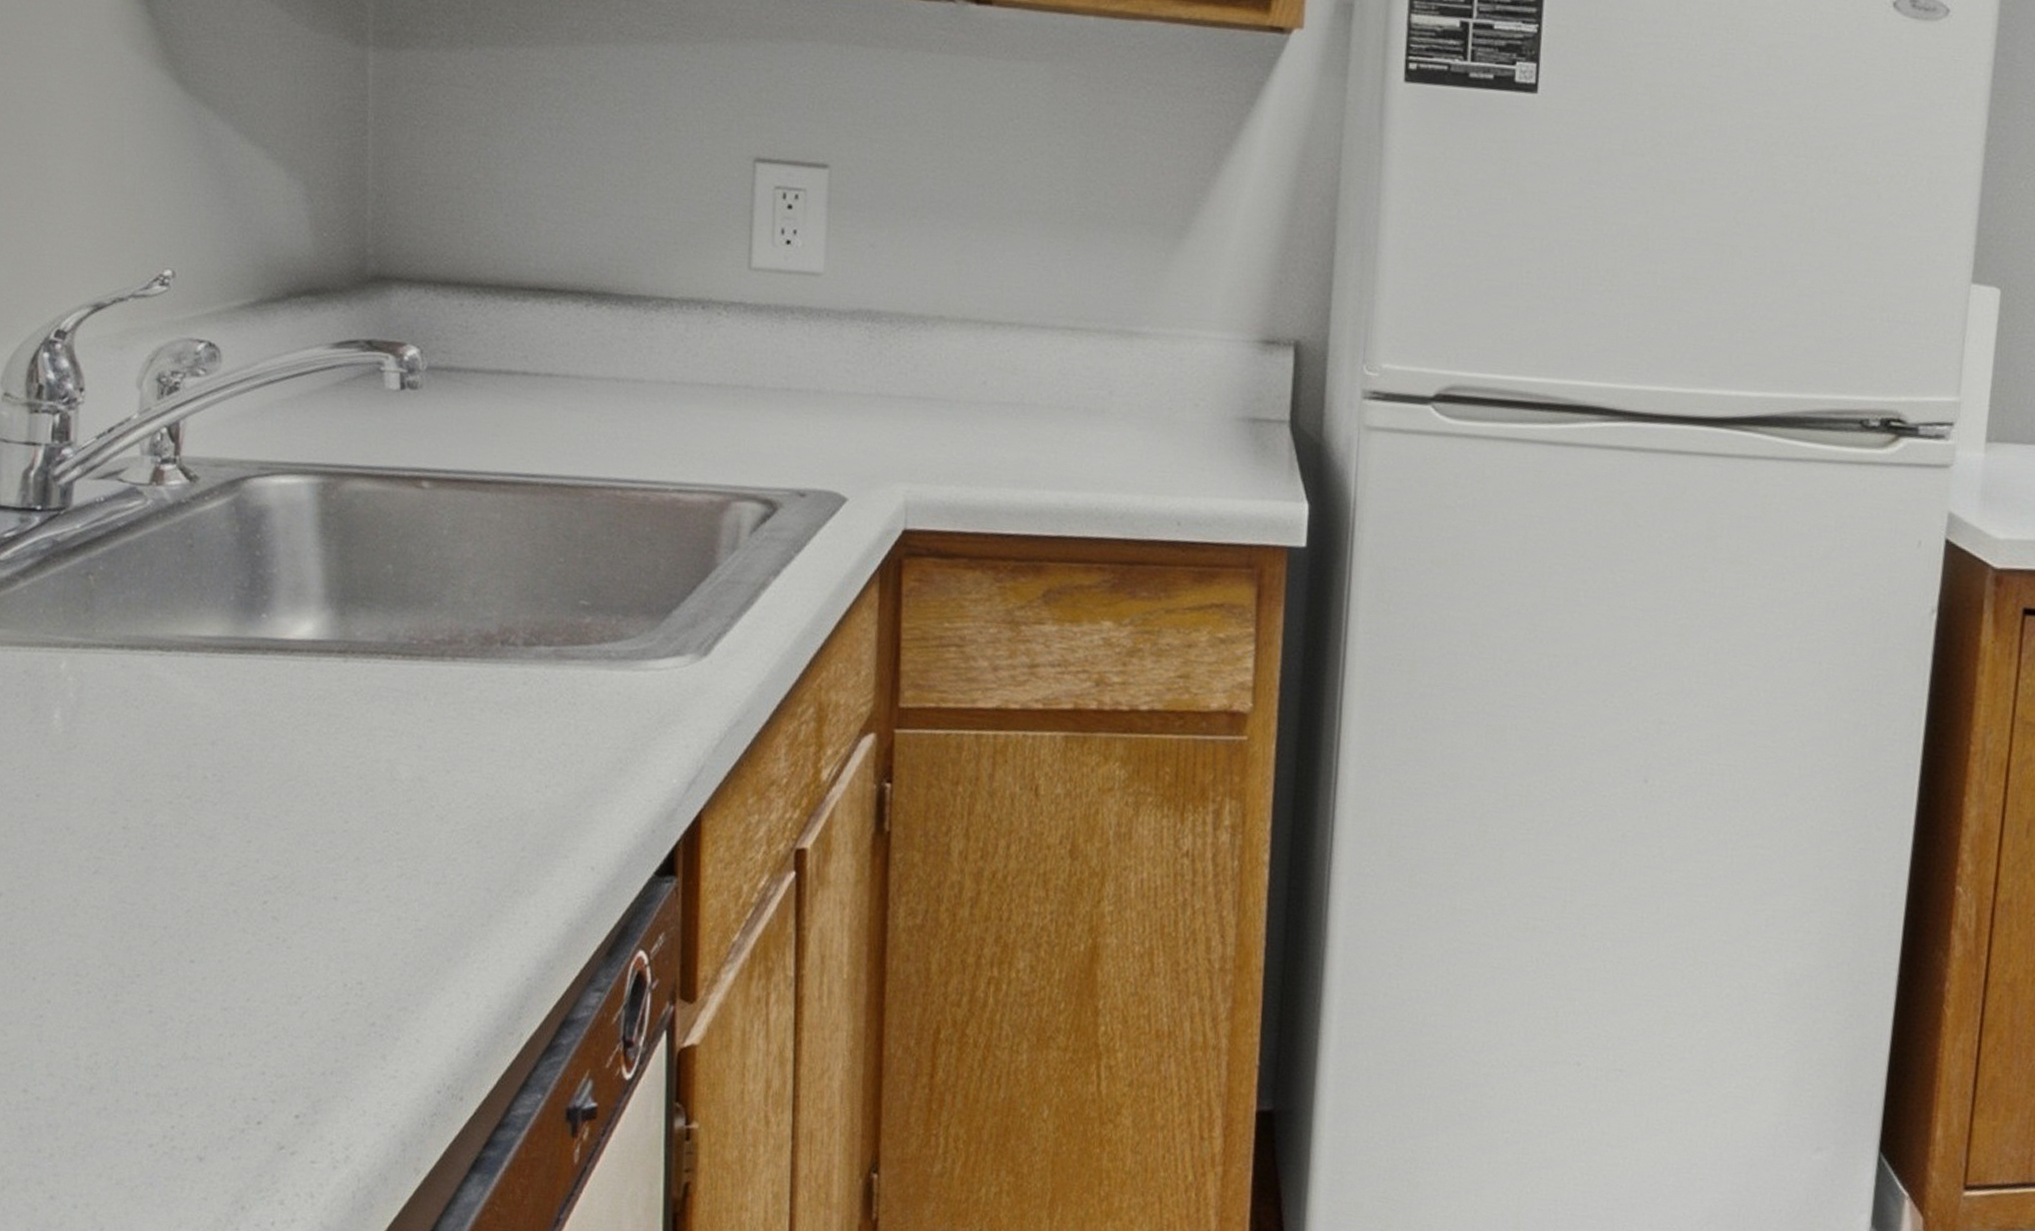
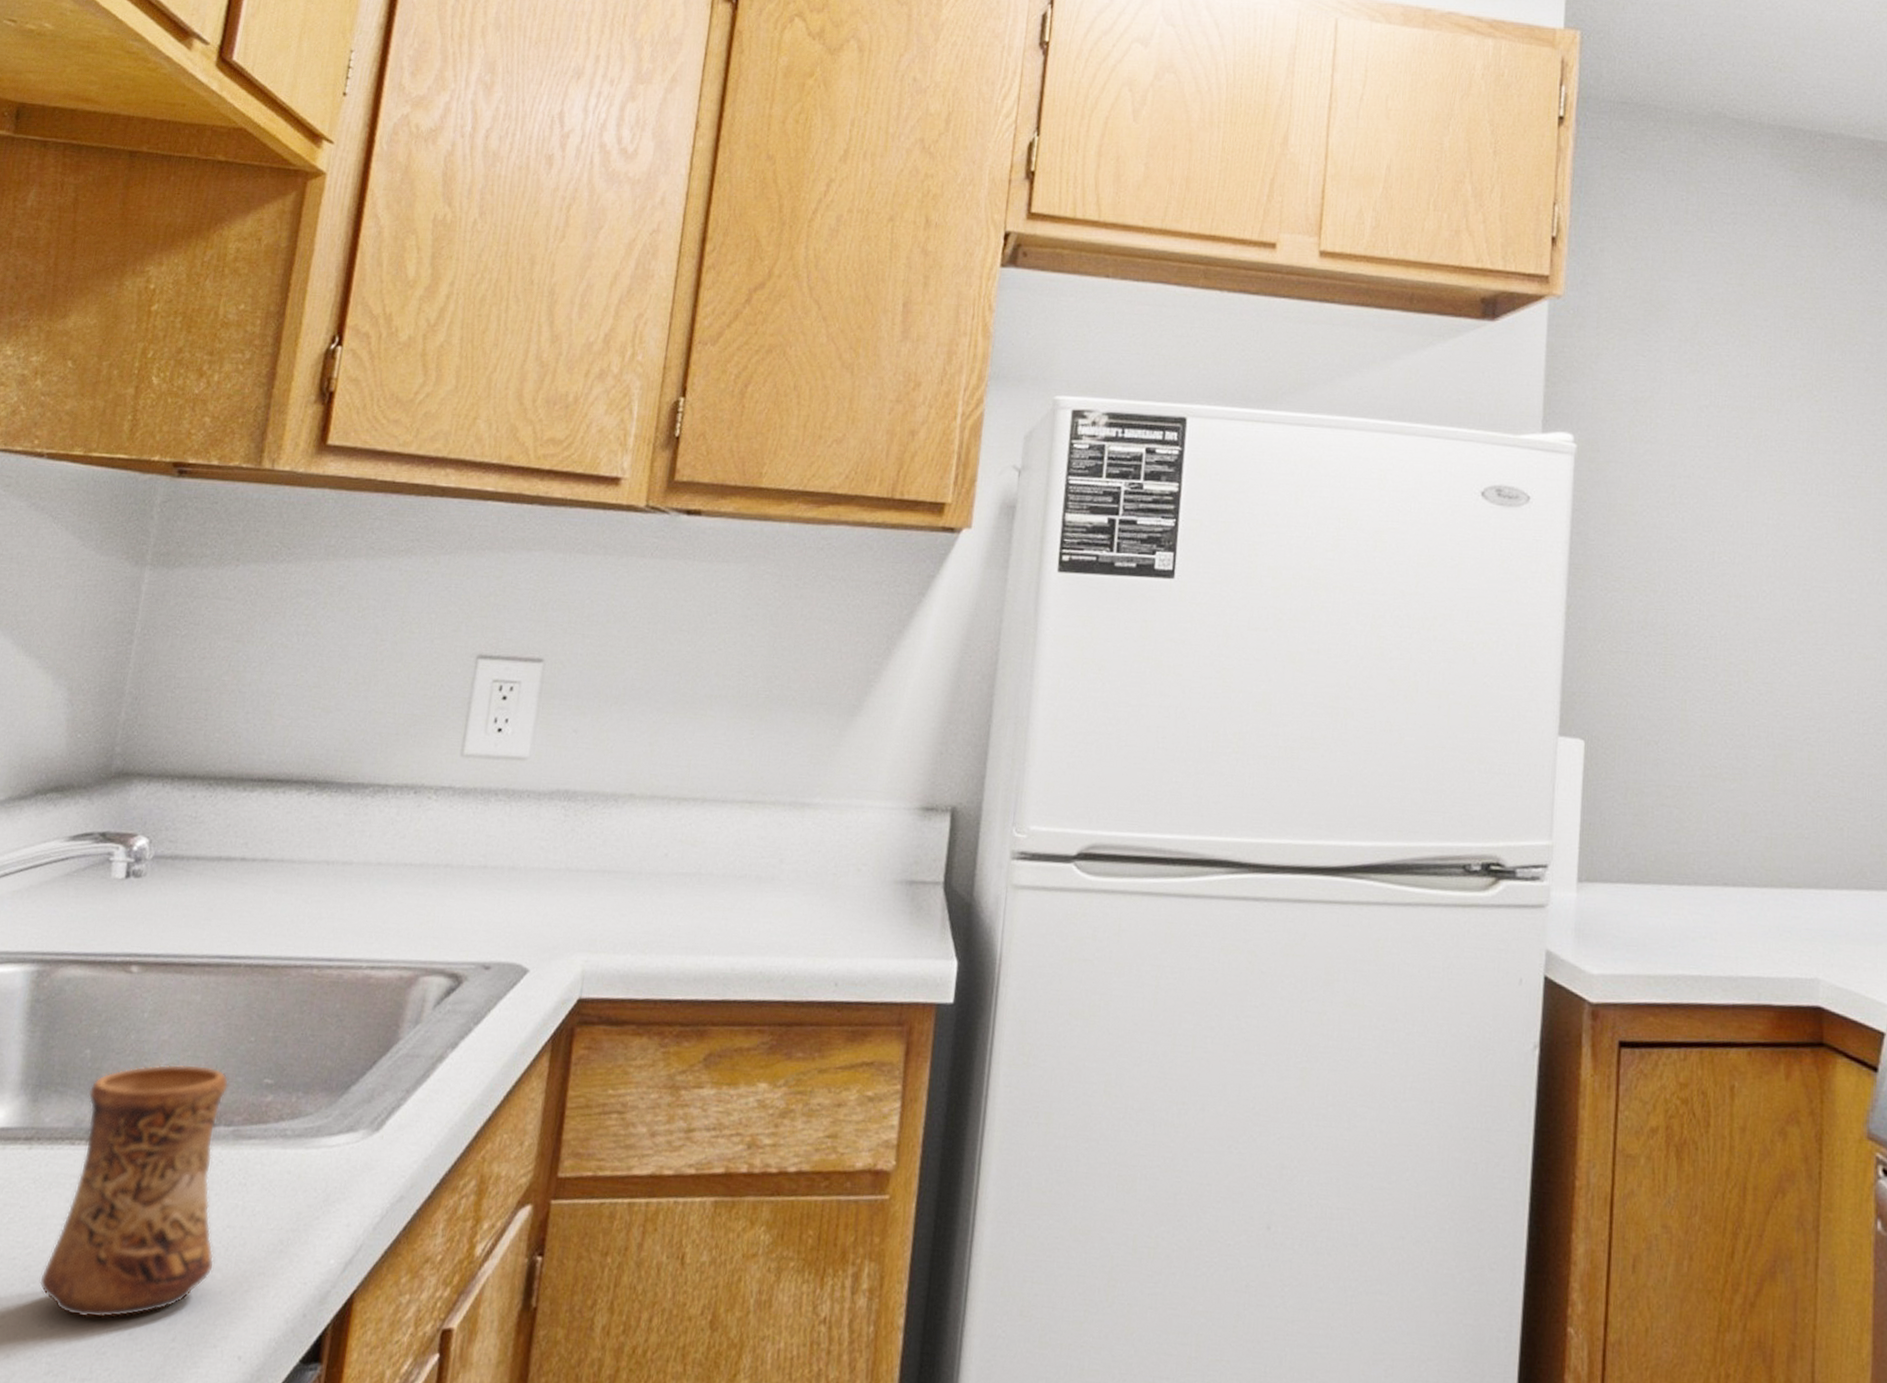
cup: none [377,582,554,827] -> present [39,1063,229,1319]

